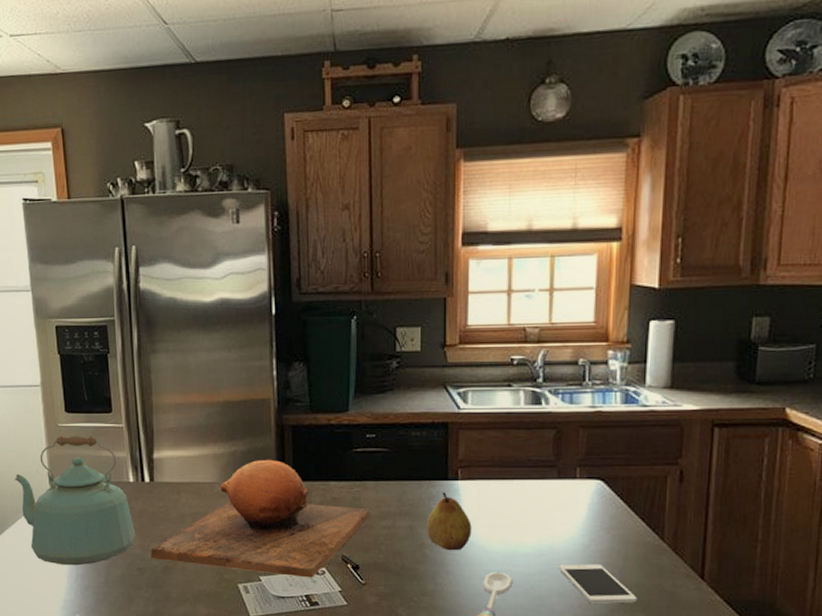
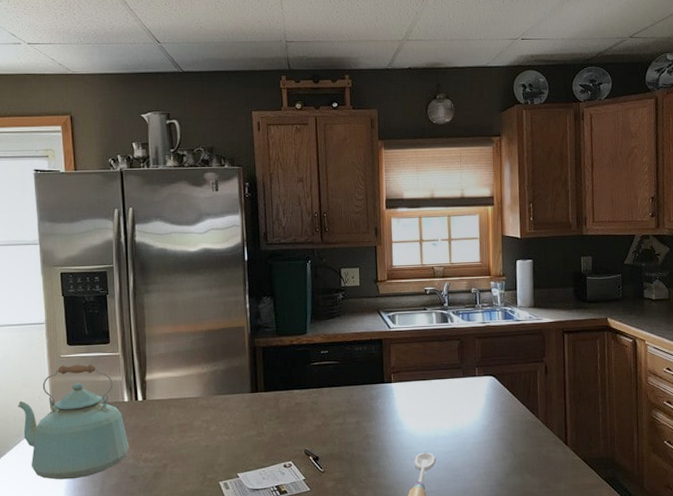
chopping board: present [150,459,371,578] -> none [143,375,327,471]
fruit: present [427,492,472,551] -> none [370,392,404,439]
cell phone: present [559,564,637,604] -> none [468,440,524,470]

